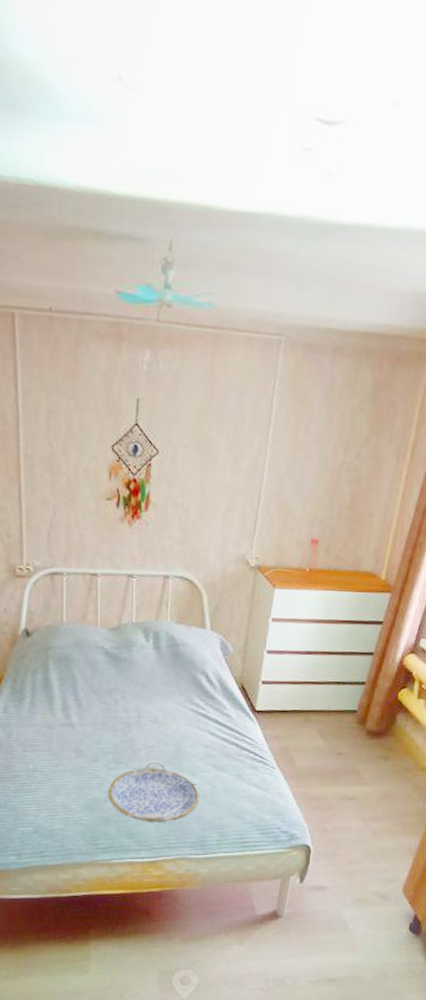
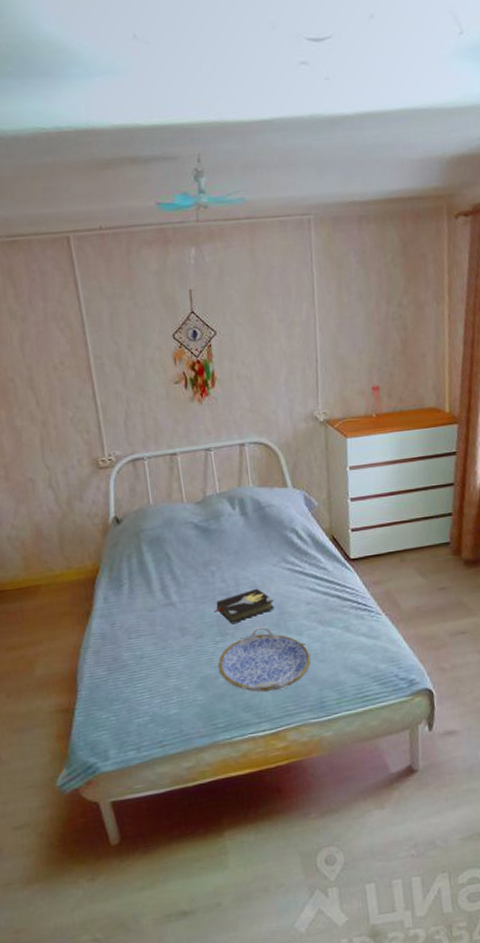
hardback book: none [113,723,172,754] -> present [215,588,274,625]

